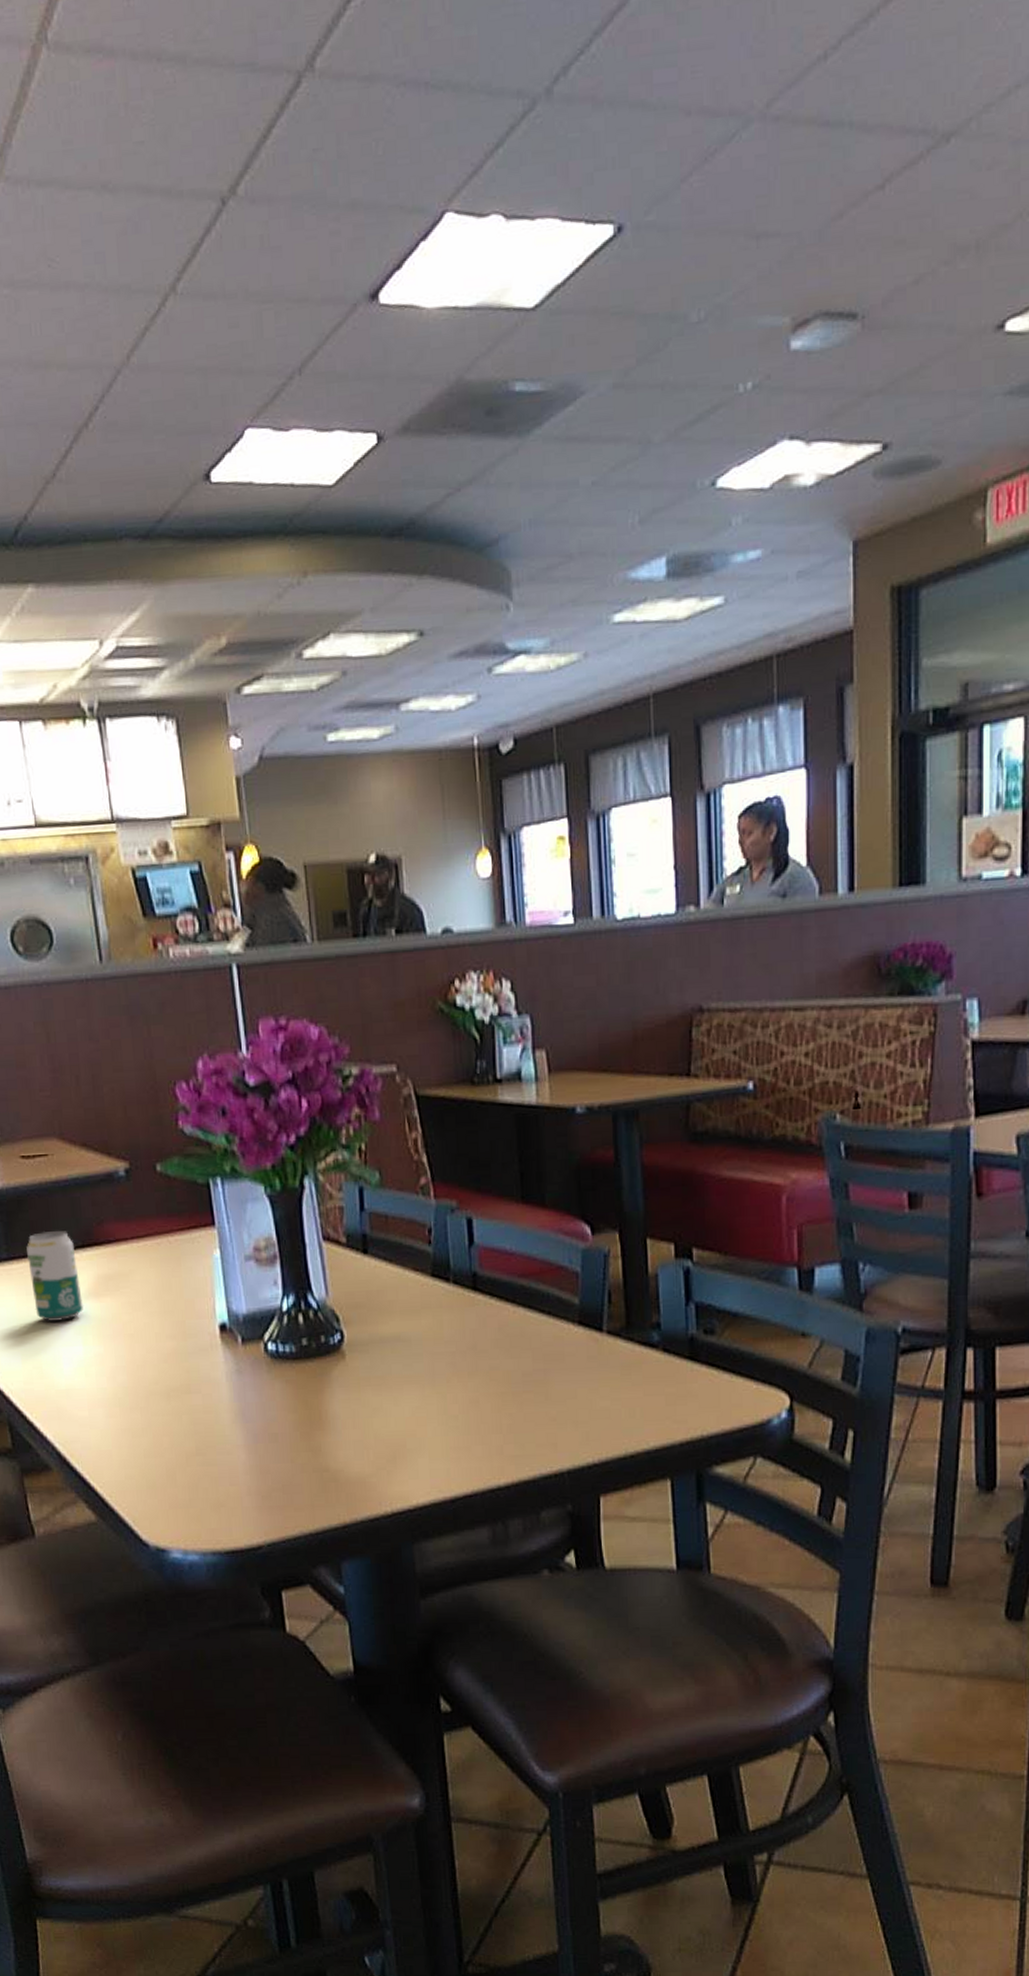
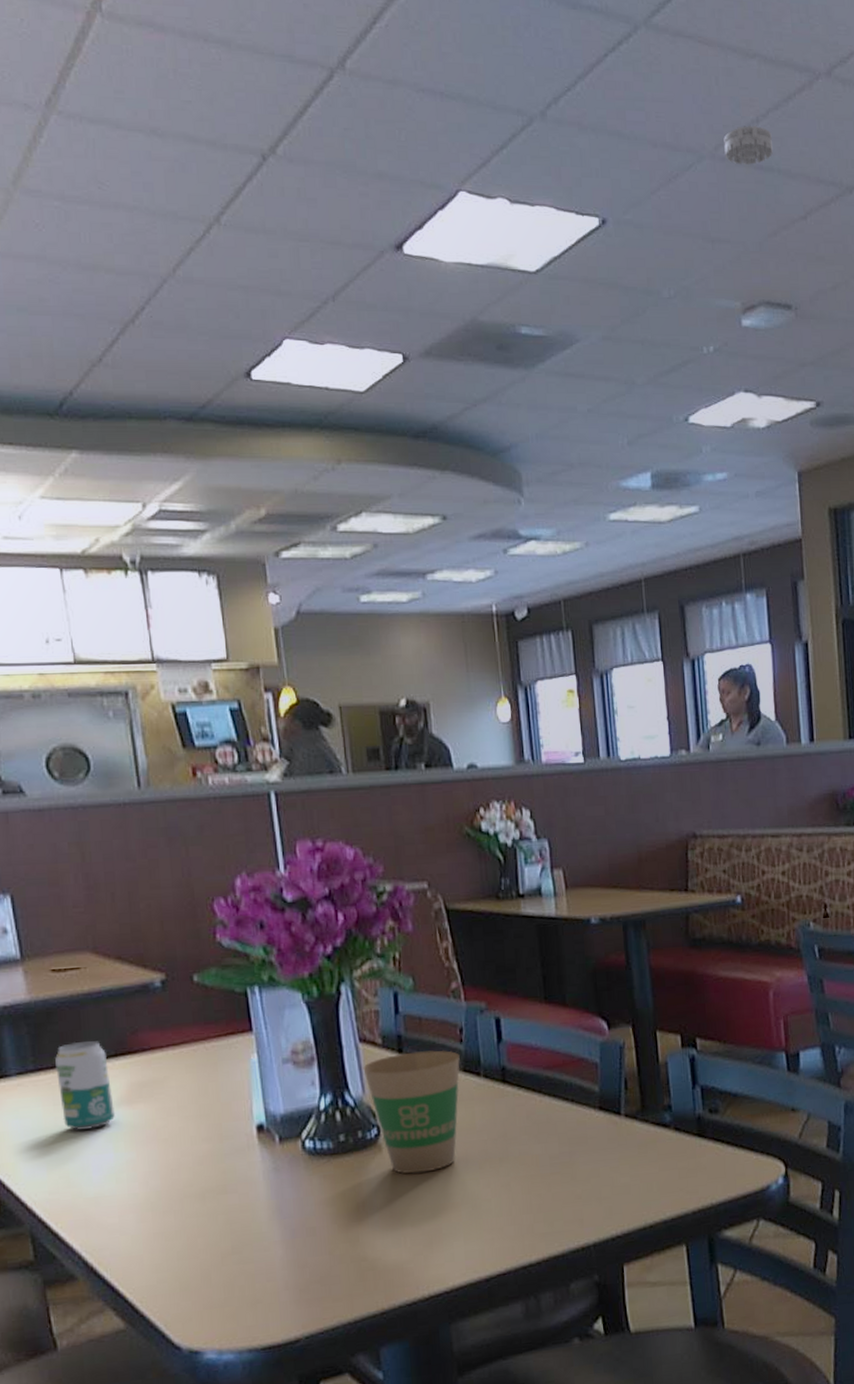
paper cup: none [326,1251,428,1384] -> present [363,1050,460,1174]
smoke detector: none [779,63,844,123] -> present [724,125,773,165]

